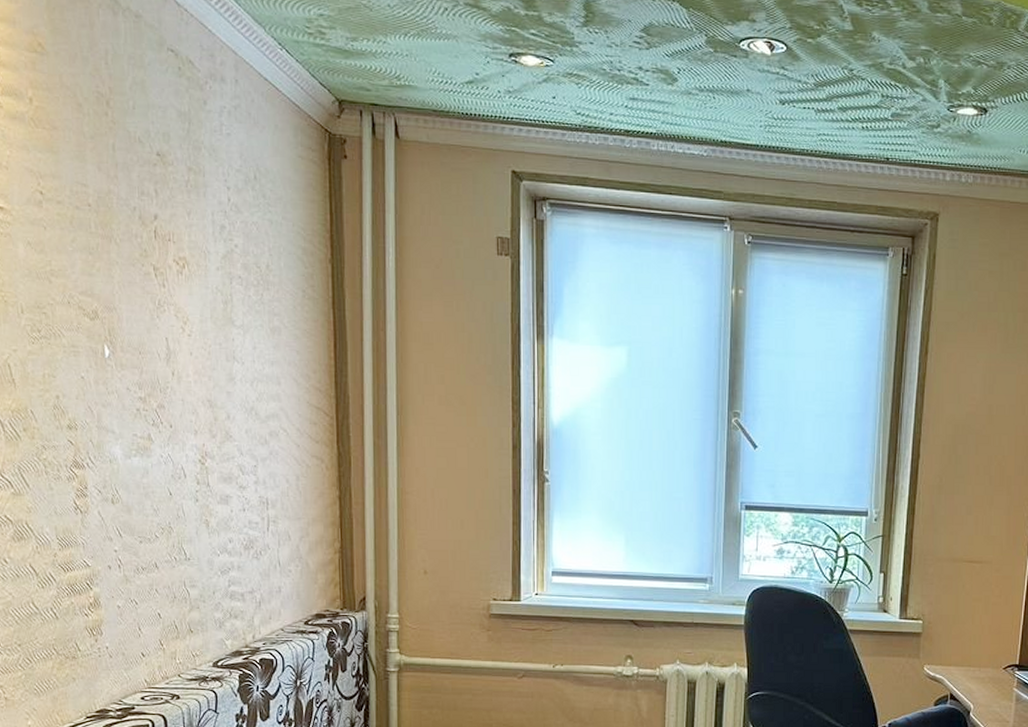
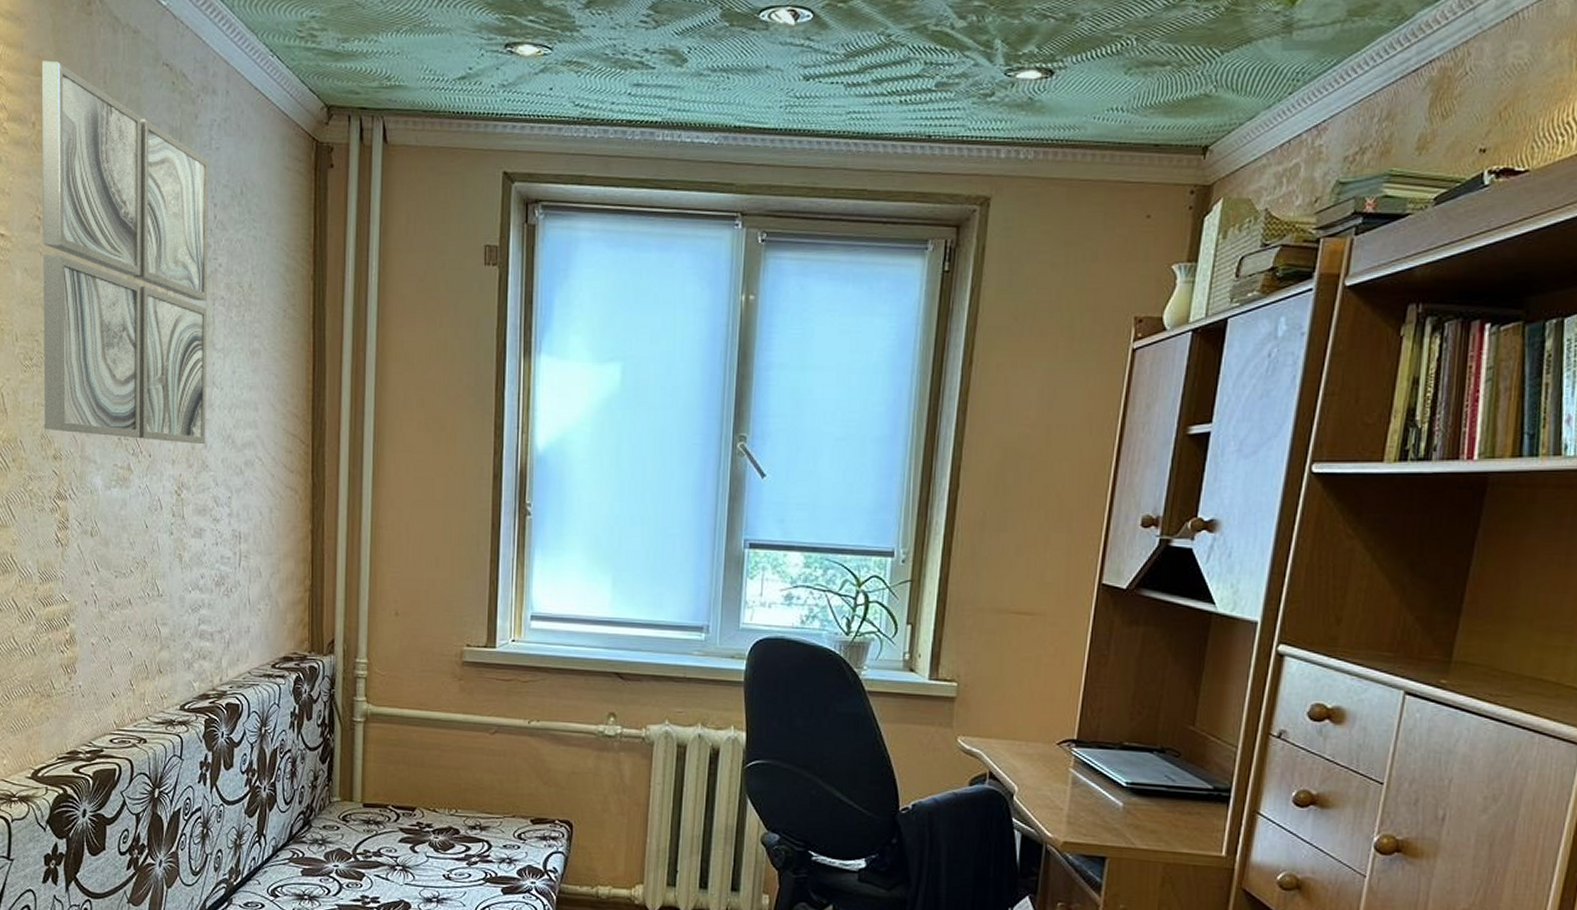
wall art: none [36,37,229,416] -> present [41,60,209,445]

